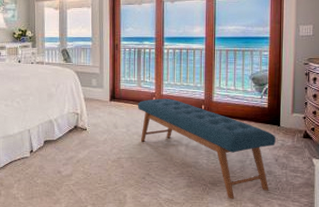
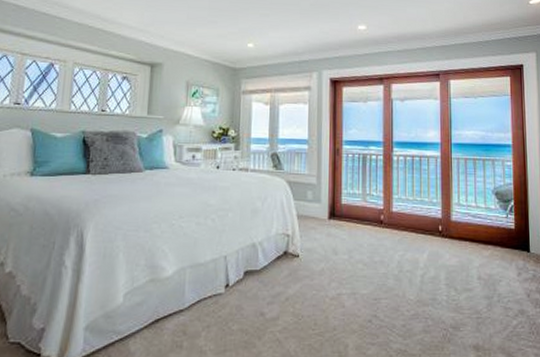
bench: present [137,98,276,199] -> none [362,216,526,348]

